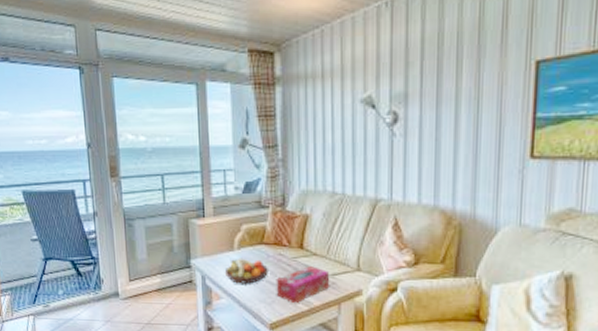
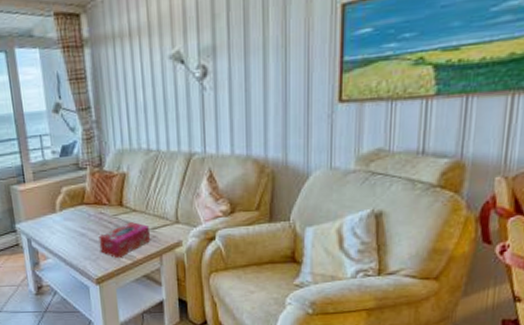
fruit bowl: present [224,258,268,284] -> none [48,219,91,244]

